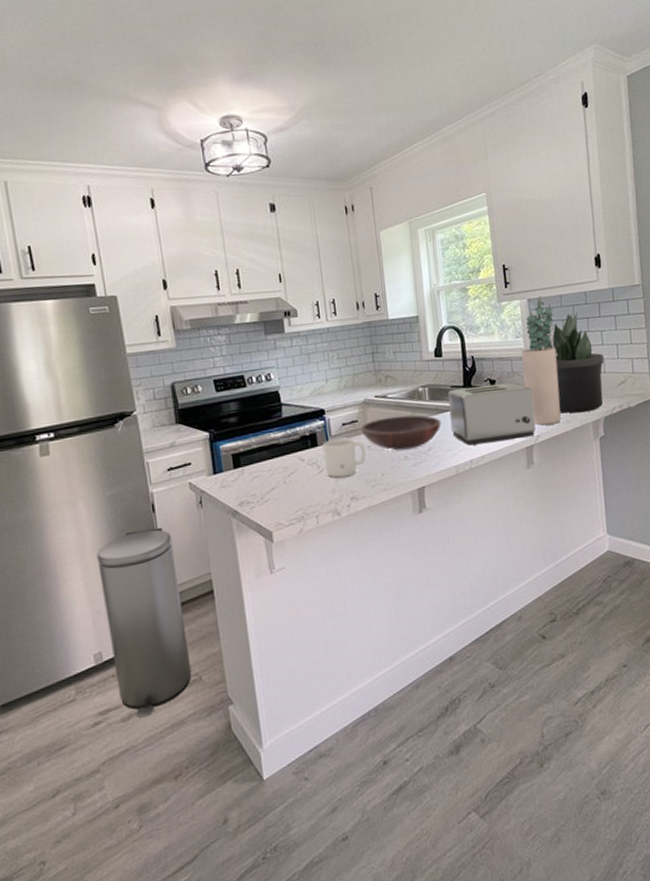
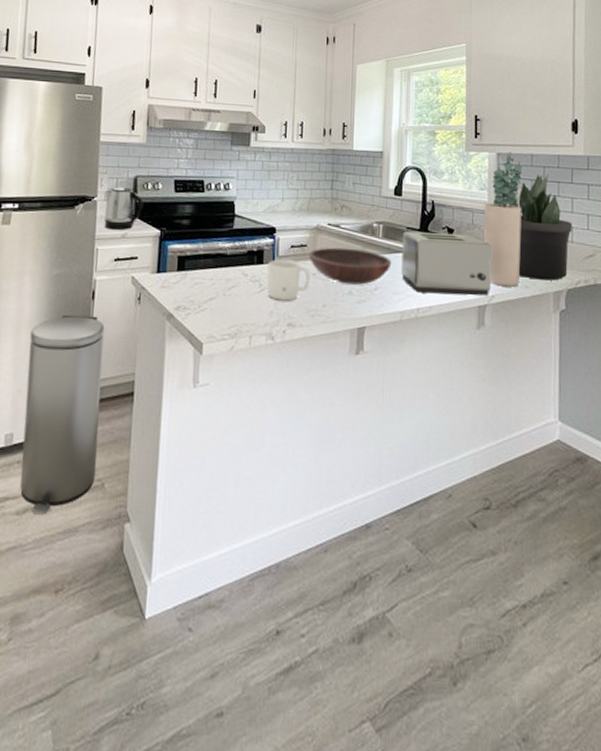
kettle: none [143,396,187,442] -> present [104,187,144,231]

